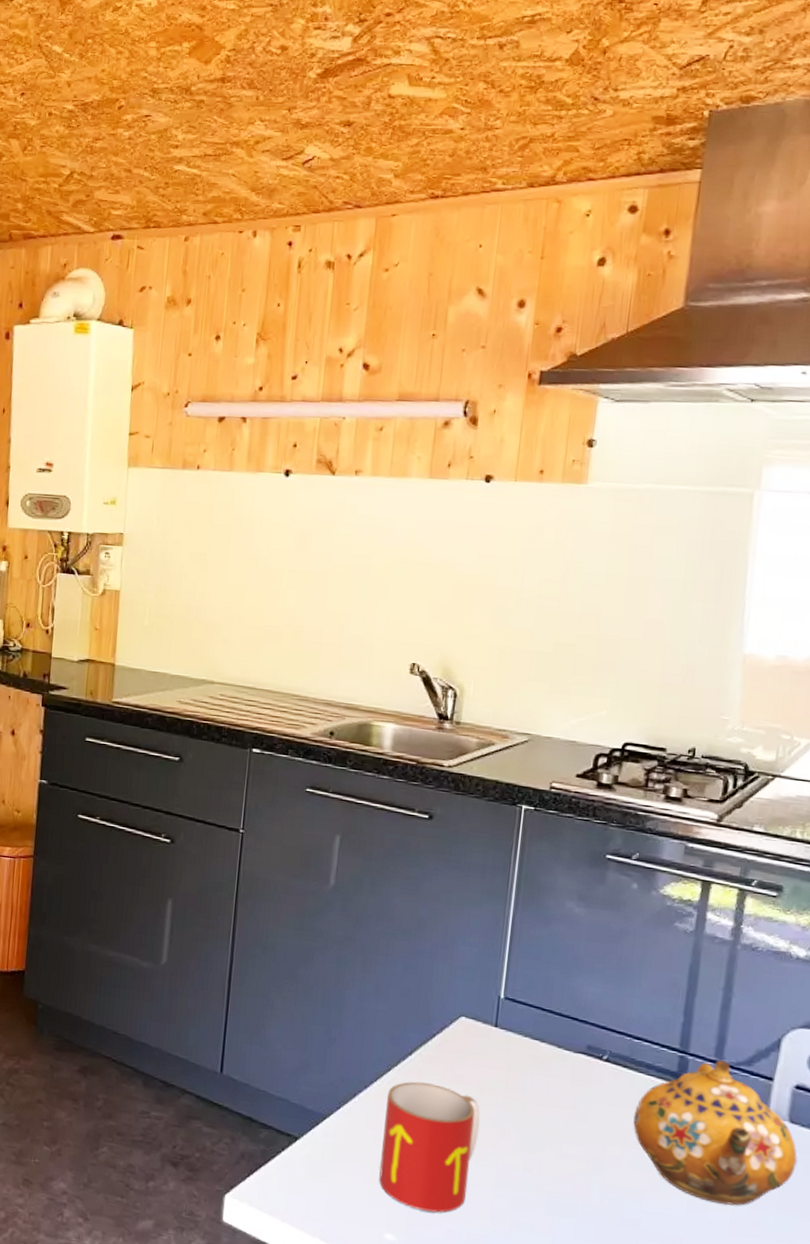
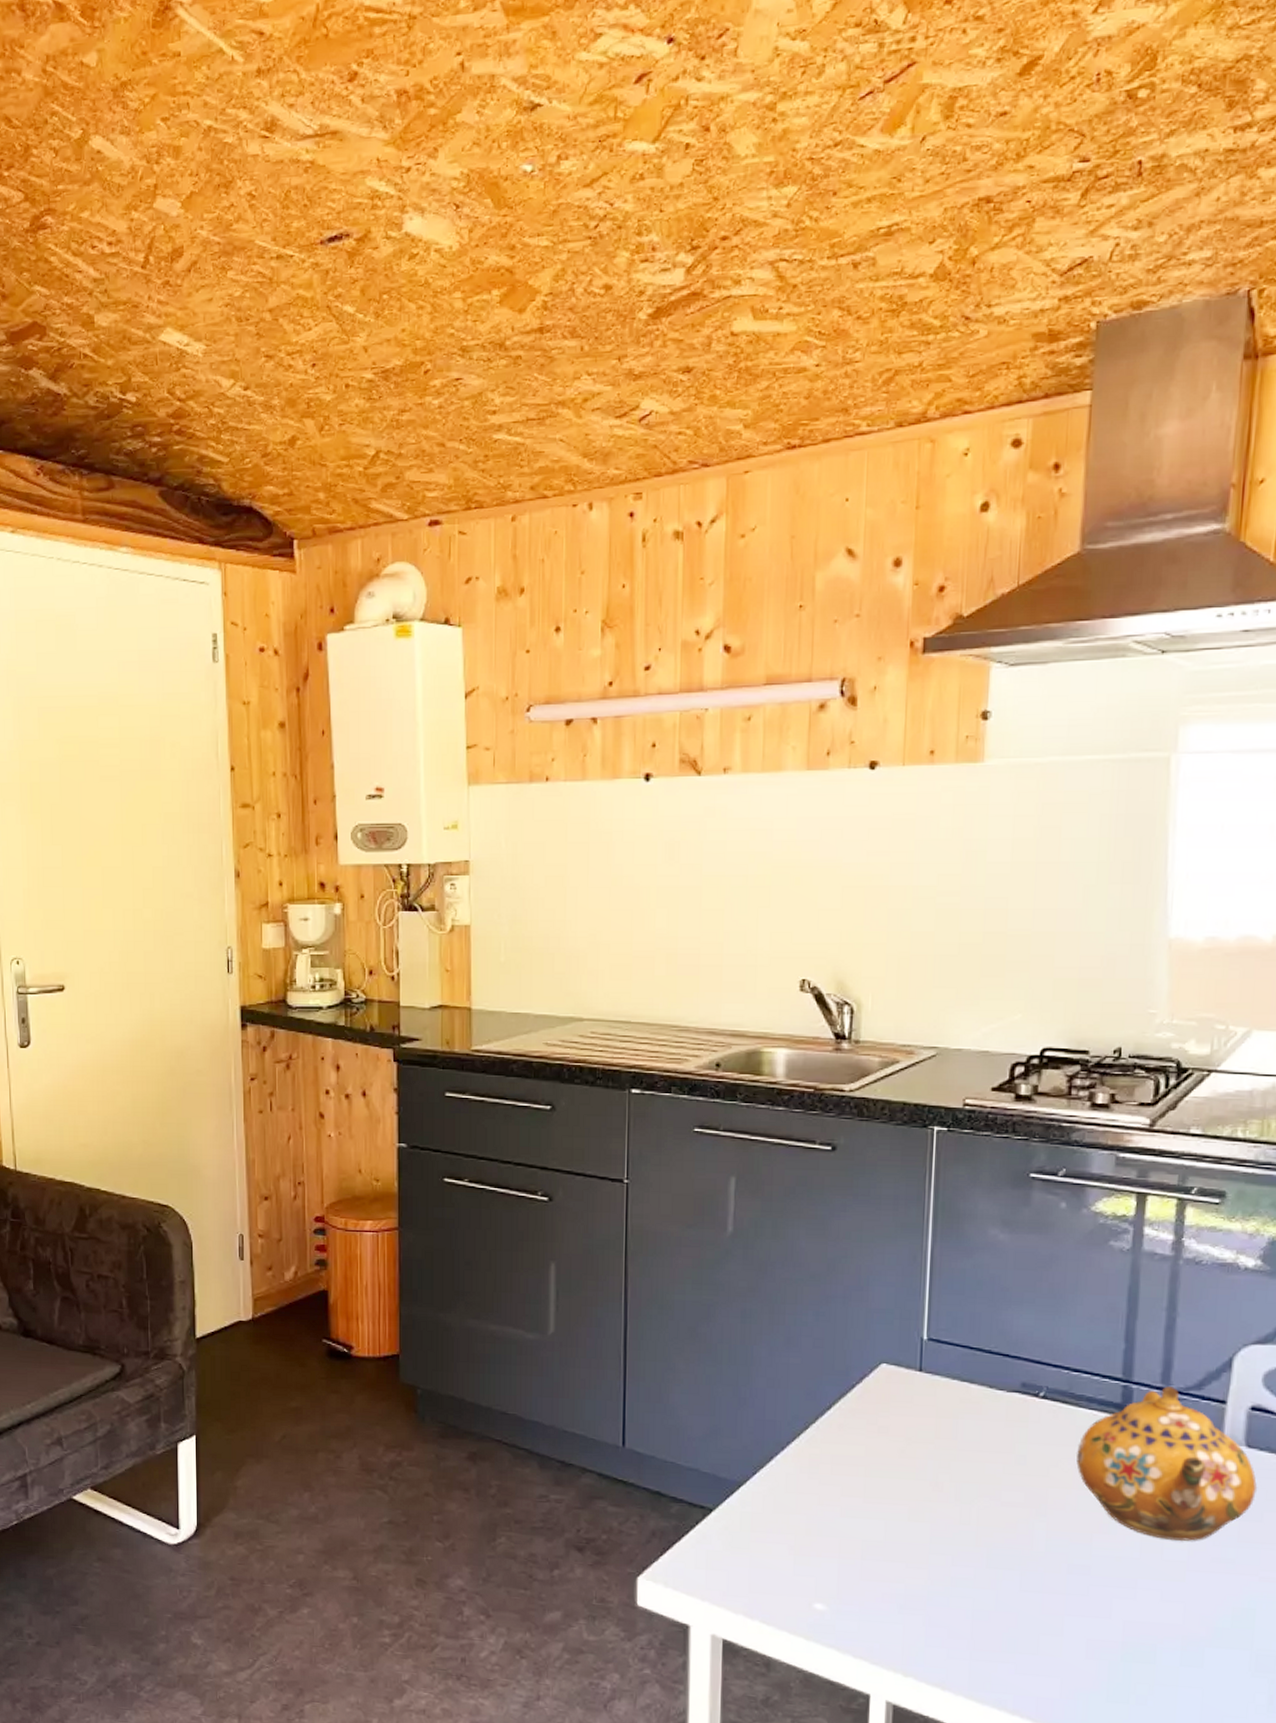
mug: present [379,1081,480,1213] -> none [804,1438,910,1576]

